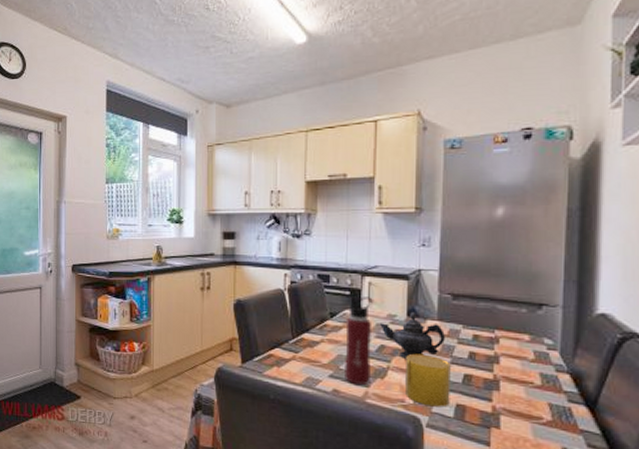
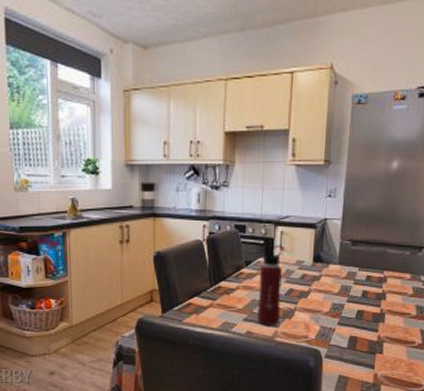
teapot: present [380,311,445,359] -> none [290,257,344,300]
cup: present [405,353,451,408] -> none [309,295,347,340]

